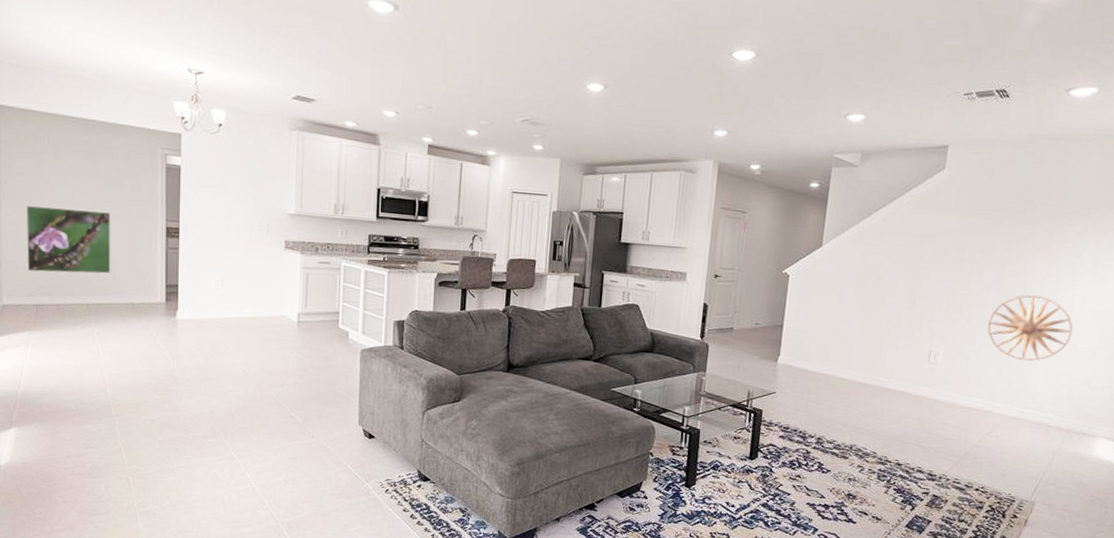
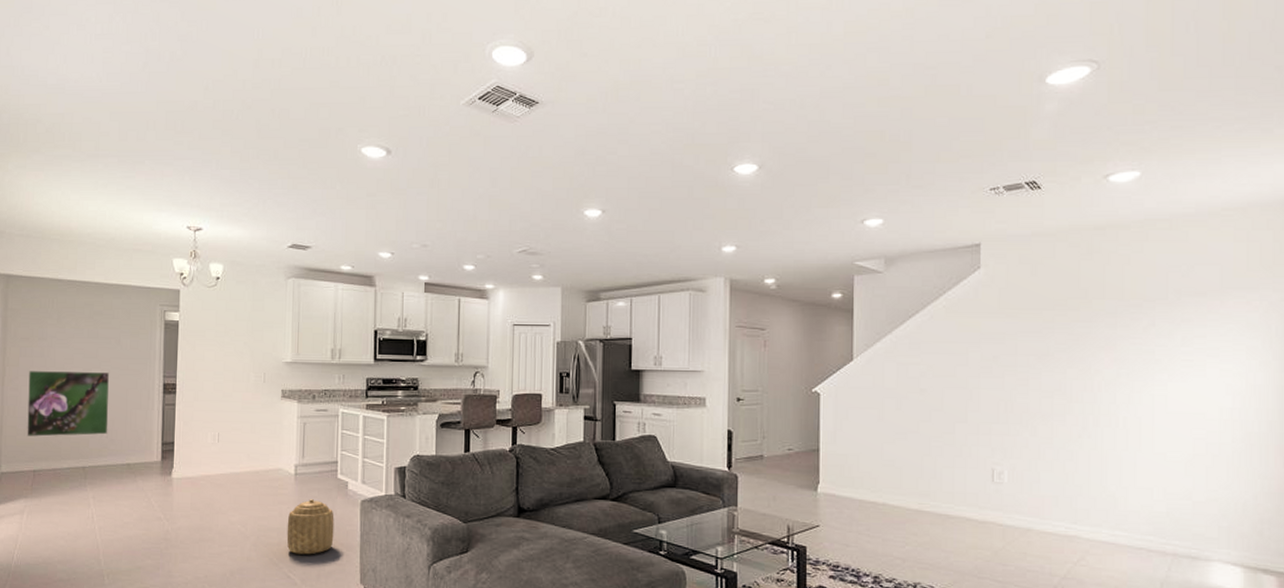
basket: none [289,346,335,397] -> present [286,499,334,555]
wall art: present [987,295,1073,361] -> none [1056,400,1159,475]

